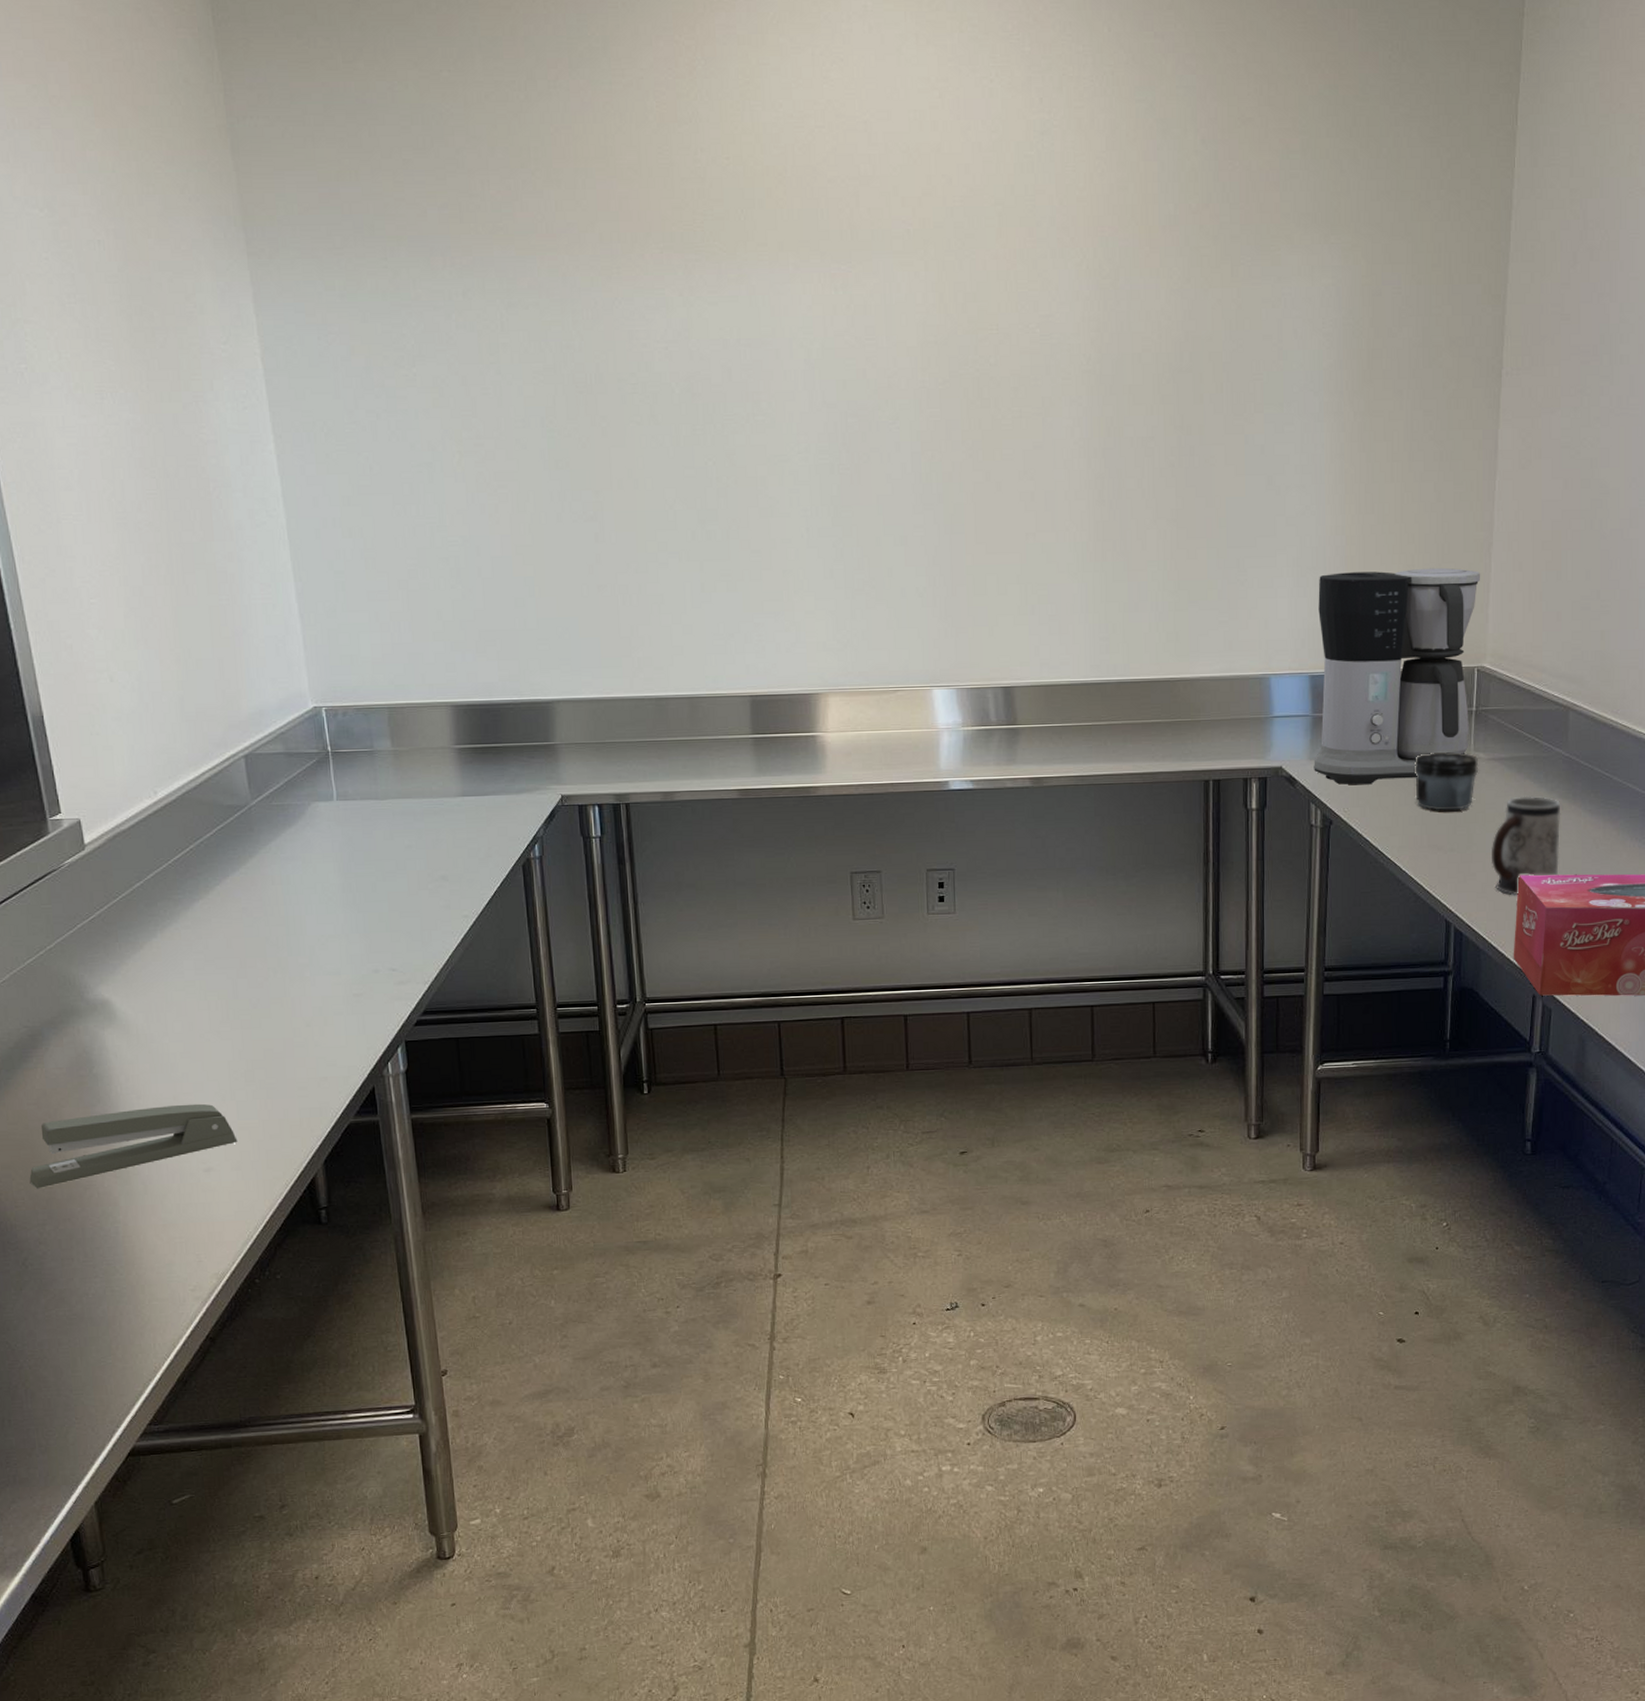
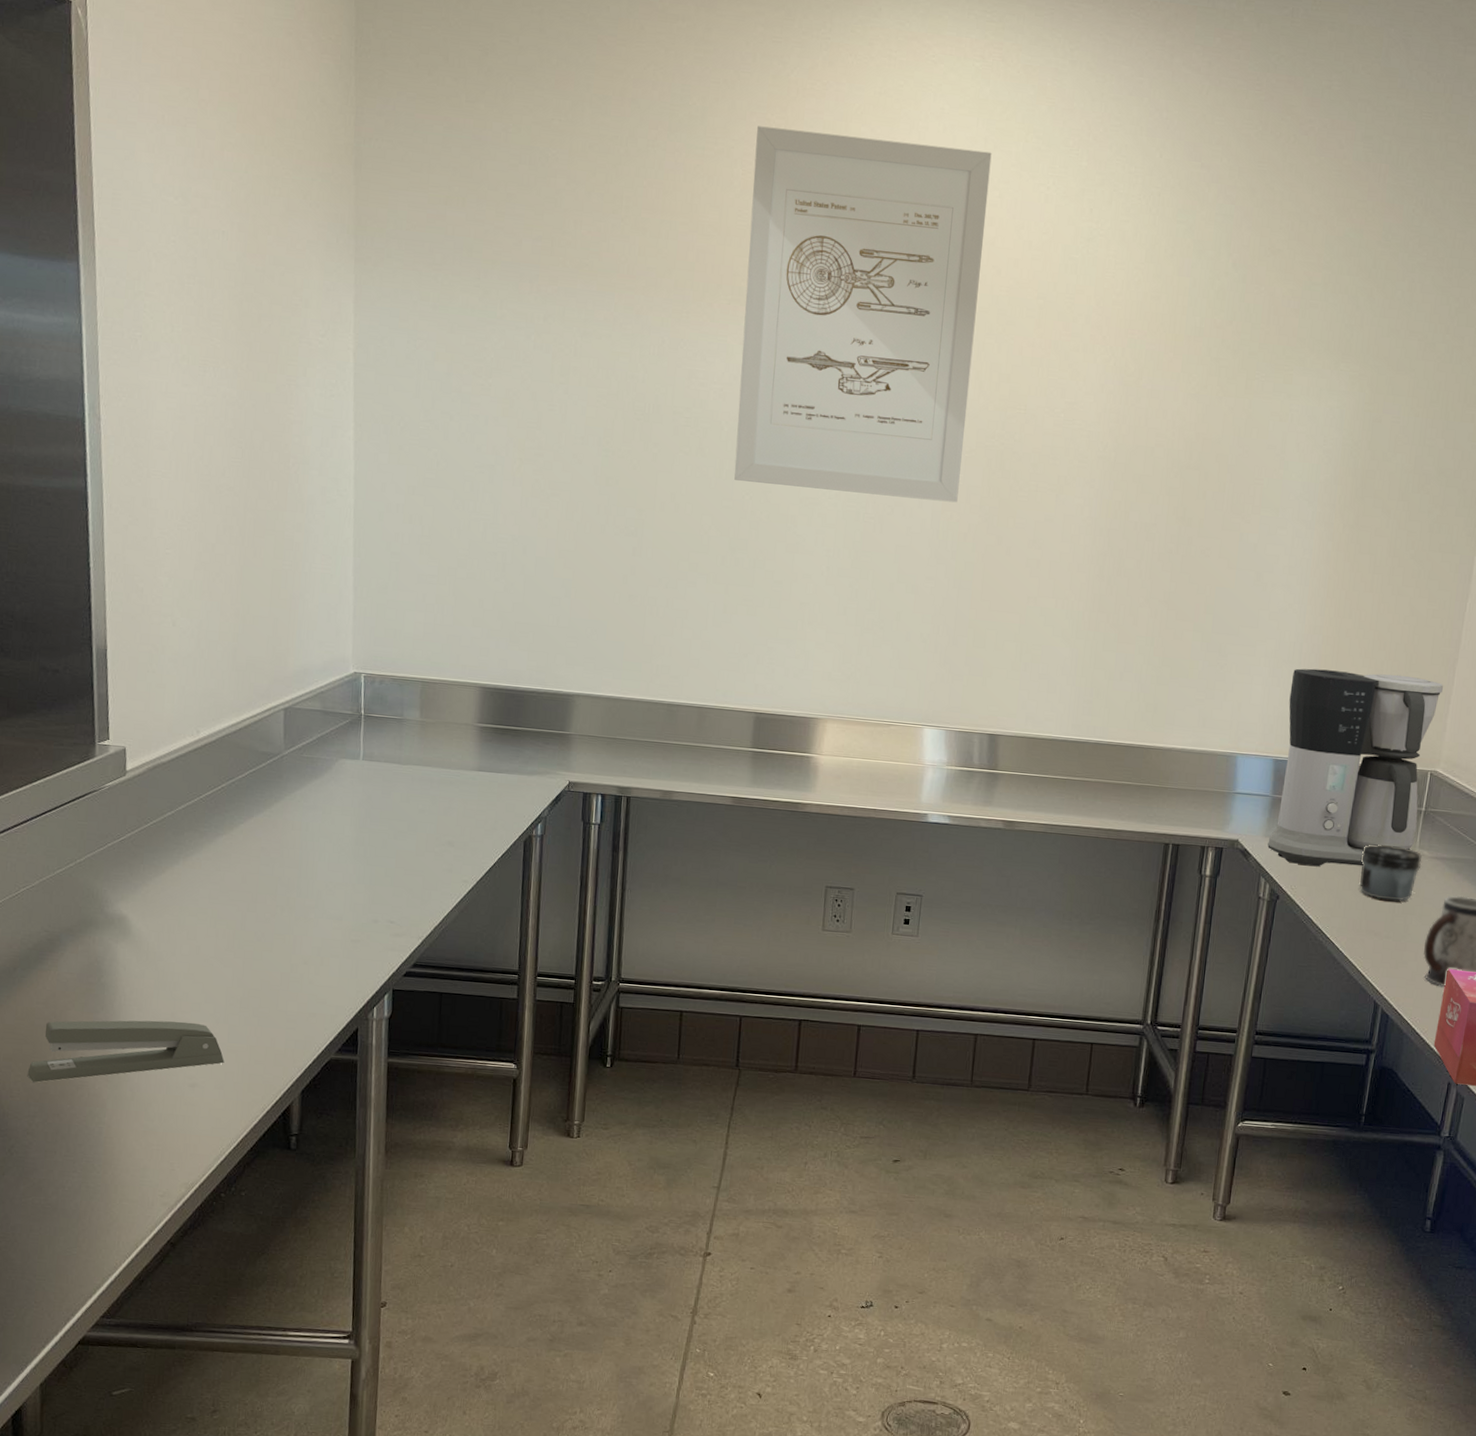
wall art: none [666,48,937,446] -> present [734,126,992,503]

